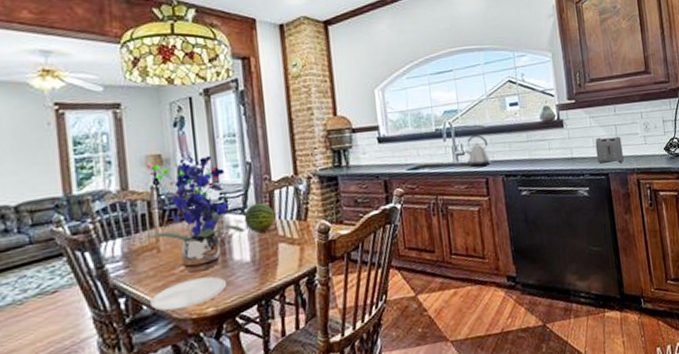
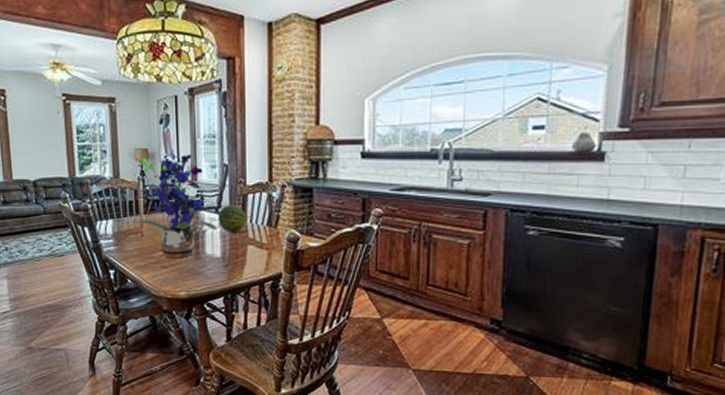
plate: present [150,276,228,311] -> none [134,264,199,288]
kettle: present [465,134,491,168] -> none [464,159,495,197]
toaster: present [595,136,624,164] -> none [645,178,690,214]

